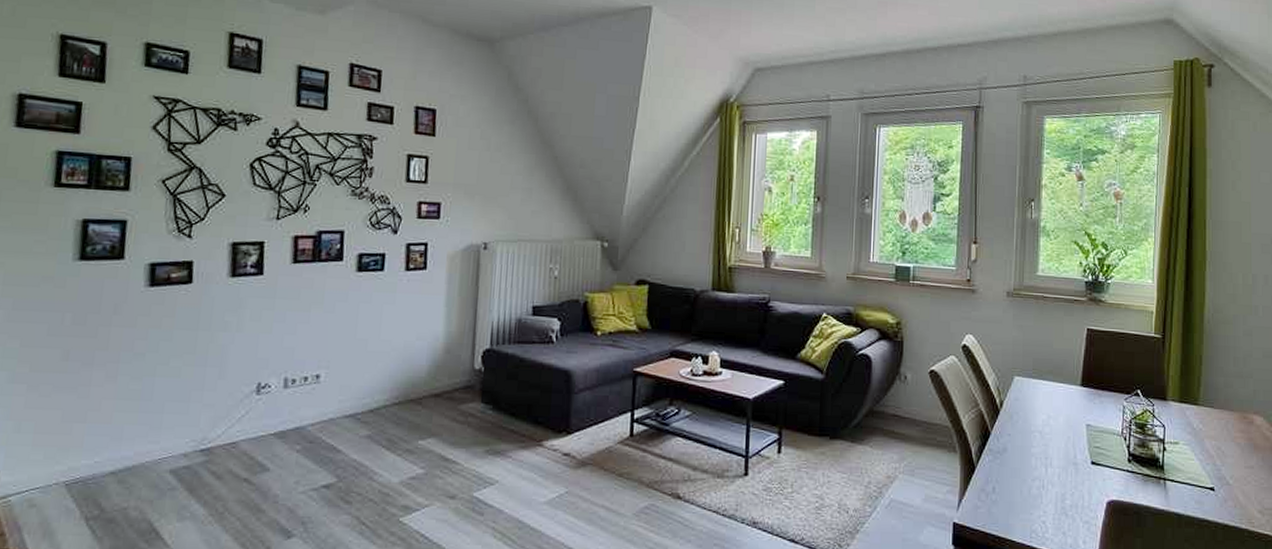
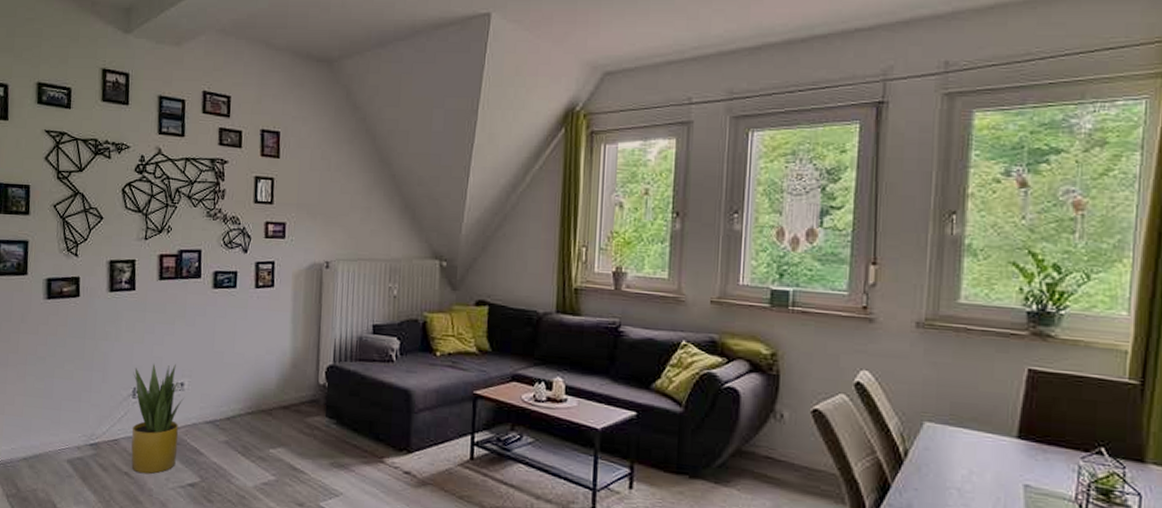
planter: none [252,354,319,479] -> present [131,363,184,474]

